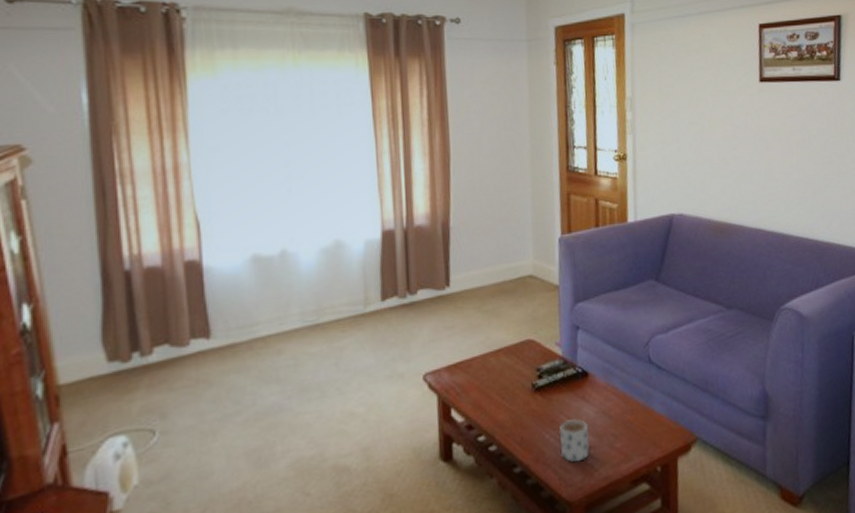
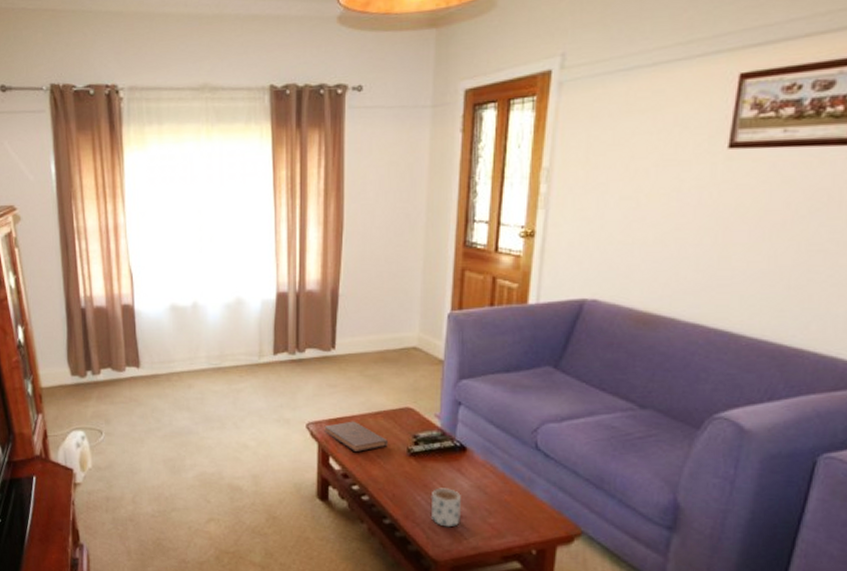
book: none [443,363,512,398] -> present [324,421,388,452]

